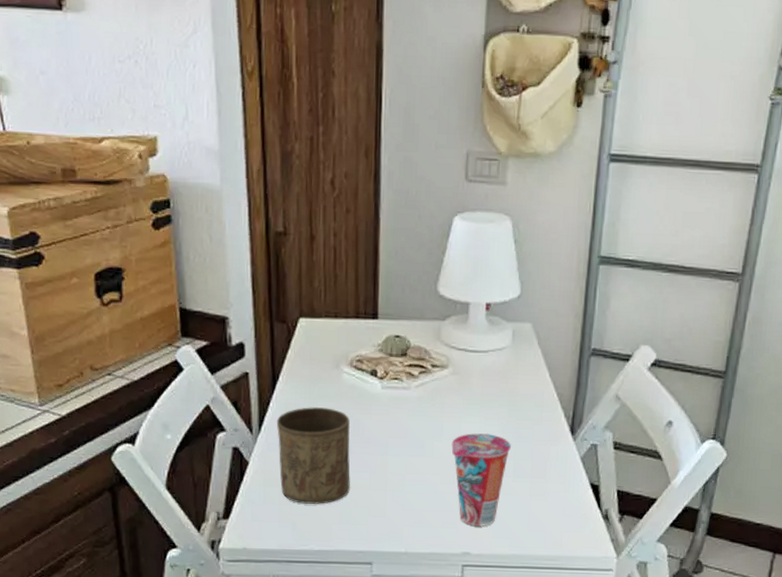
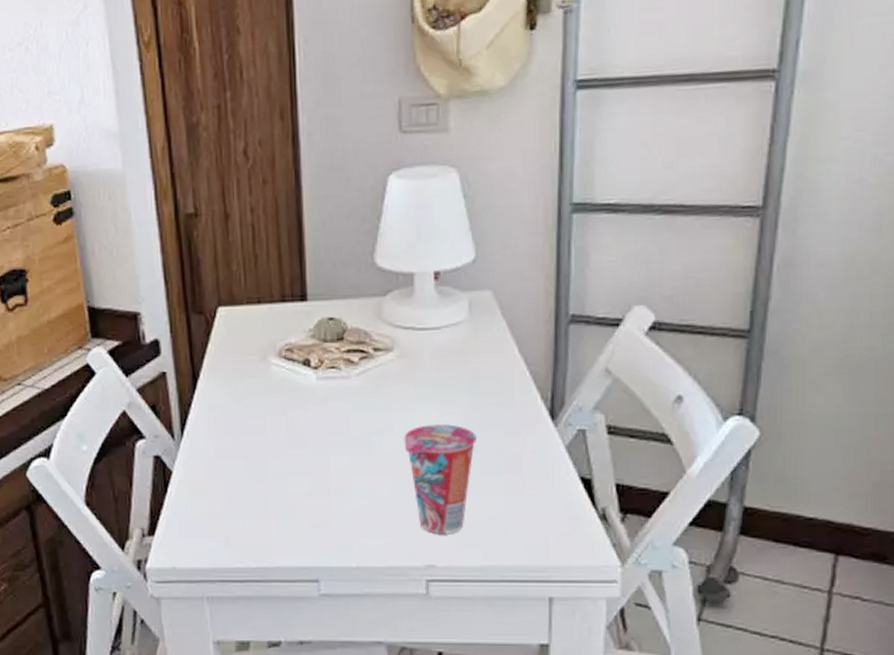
cup: present [276,406,351,504] -> none [200,404,289,515]

